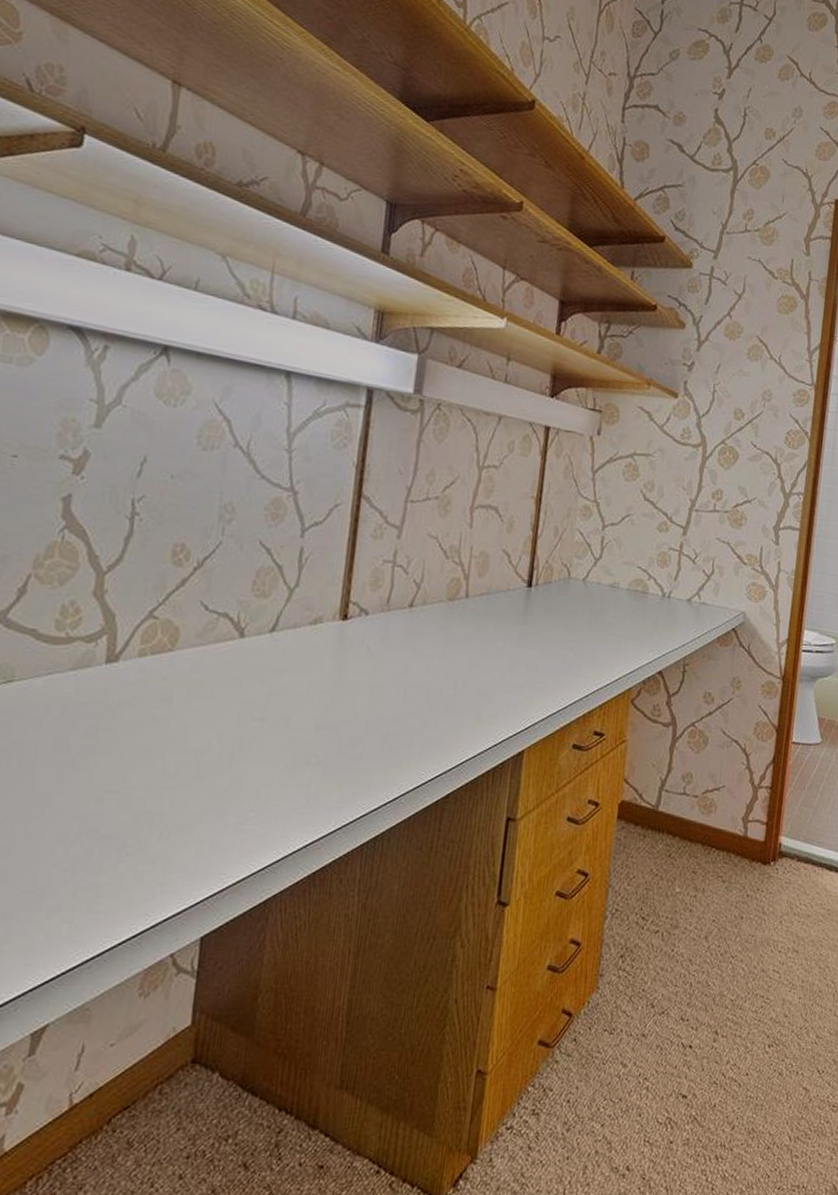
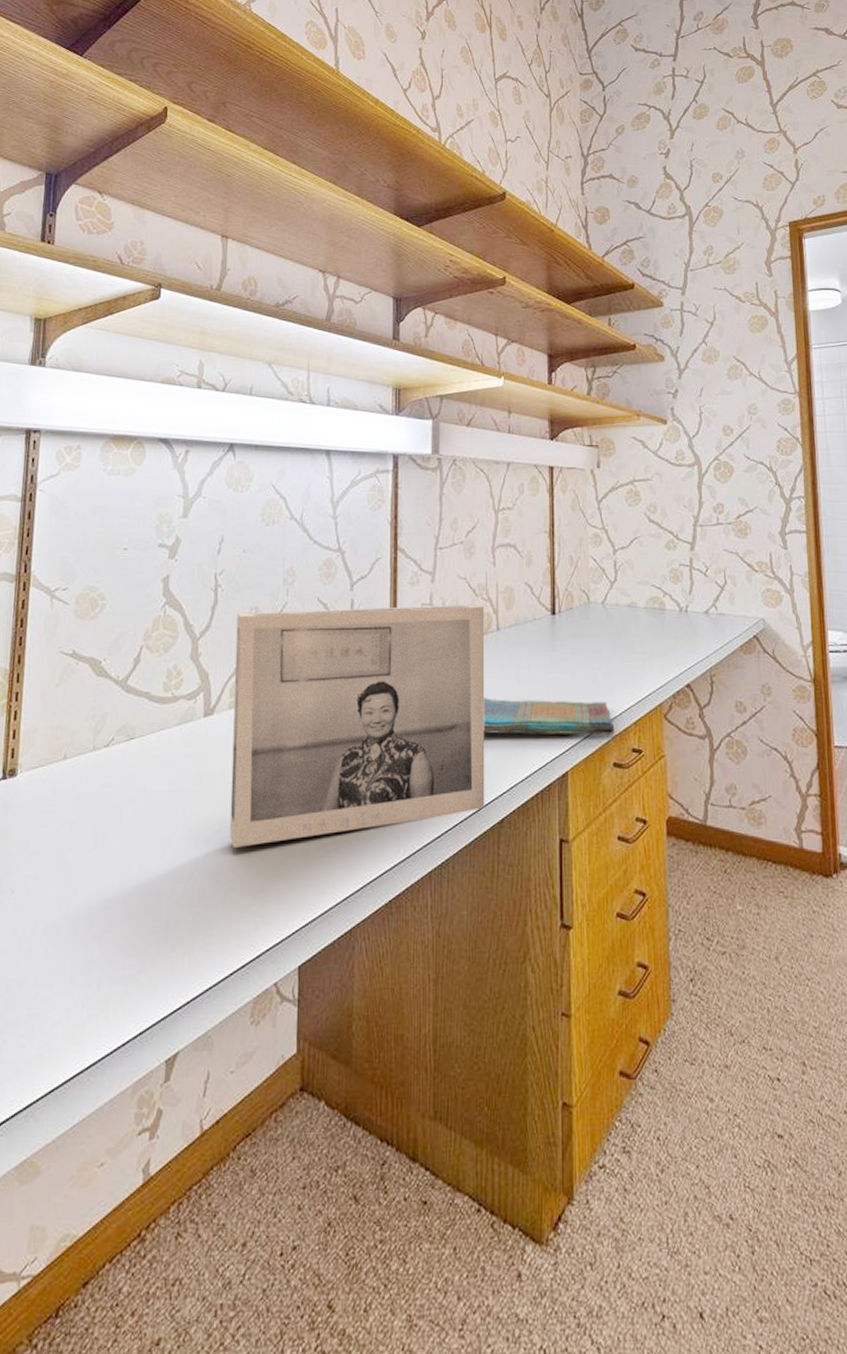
photo frame: none [128,548,455,810] -> present [229,605,485,848]
dish towel: none [438,668,579,716] -> present [483,698,615,735]

